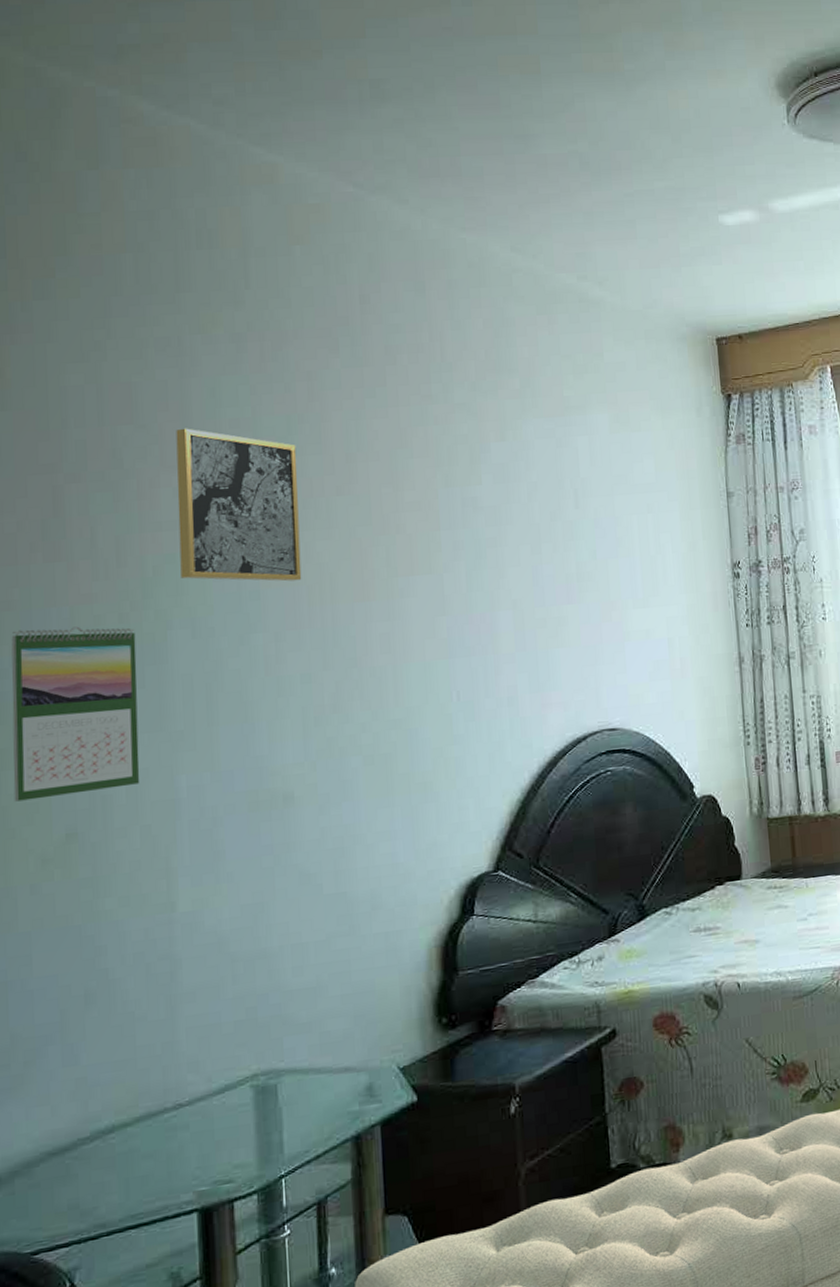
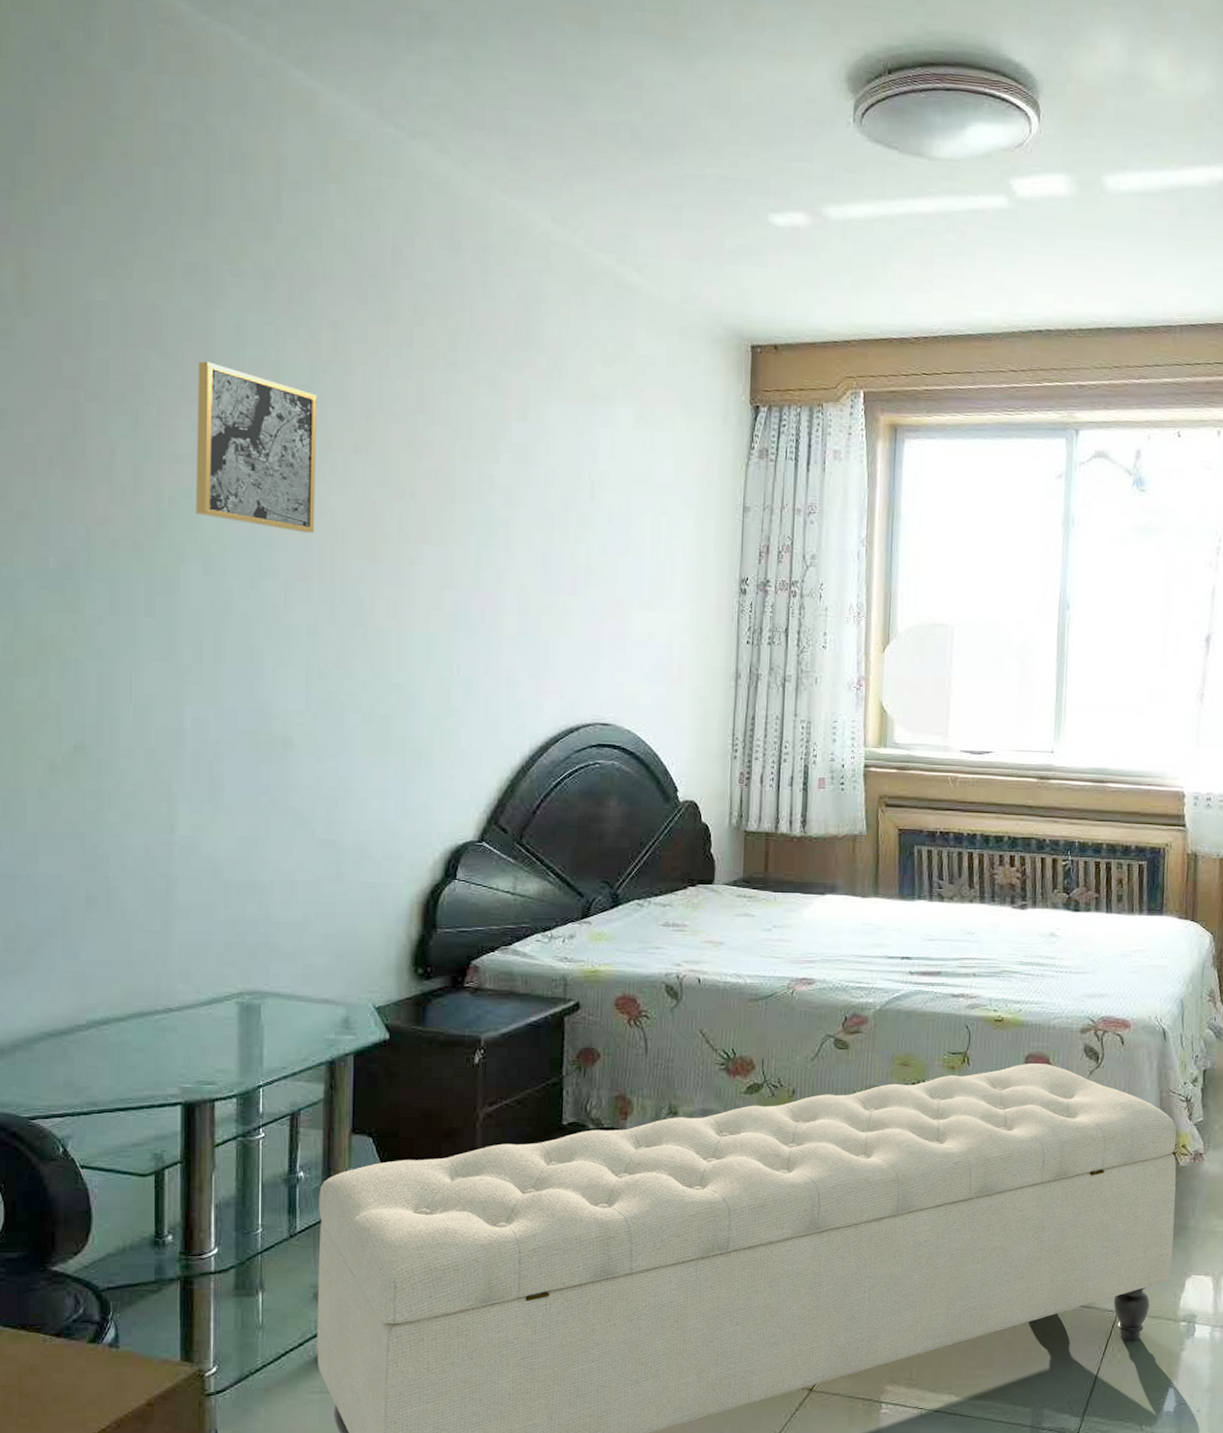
calendar: present [11,626,140,802] -> none [26,542,149,710]

